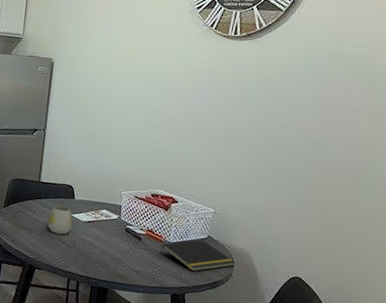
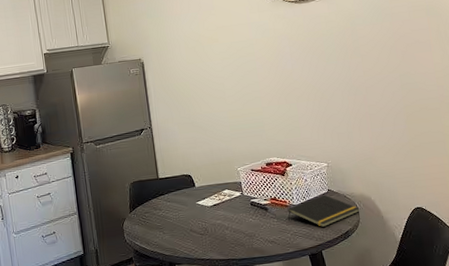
mug: present [47,205,73,235] -> none [175,196,200,225]

